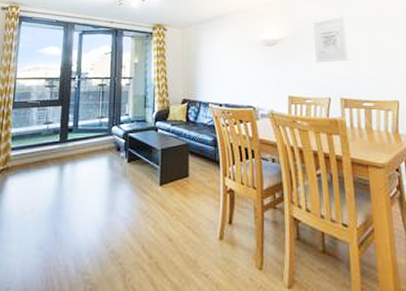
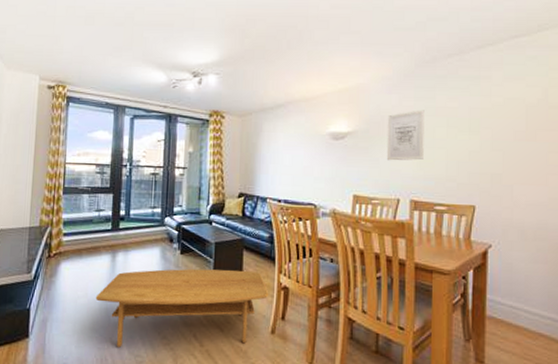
coffee table: none [42,176,215,266] -> present [95,268,269,348]

